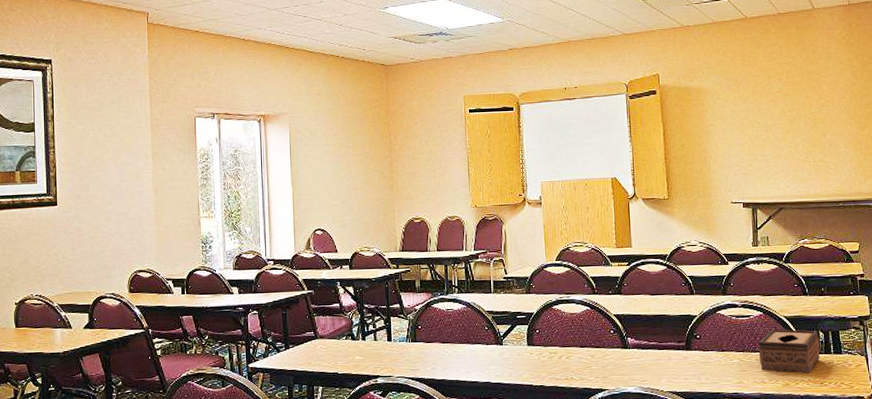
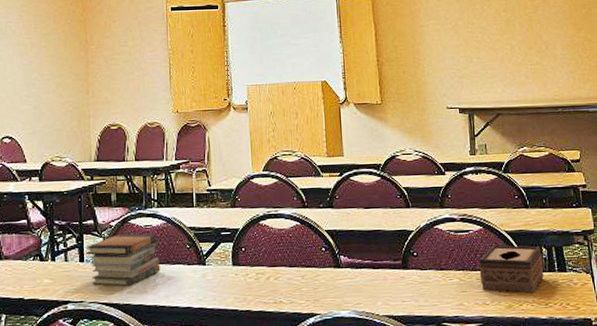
book stack: none [393,316,461,364] -> present [86,233,160,287]

